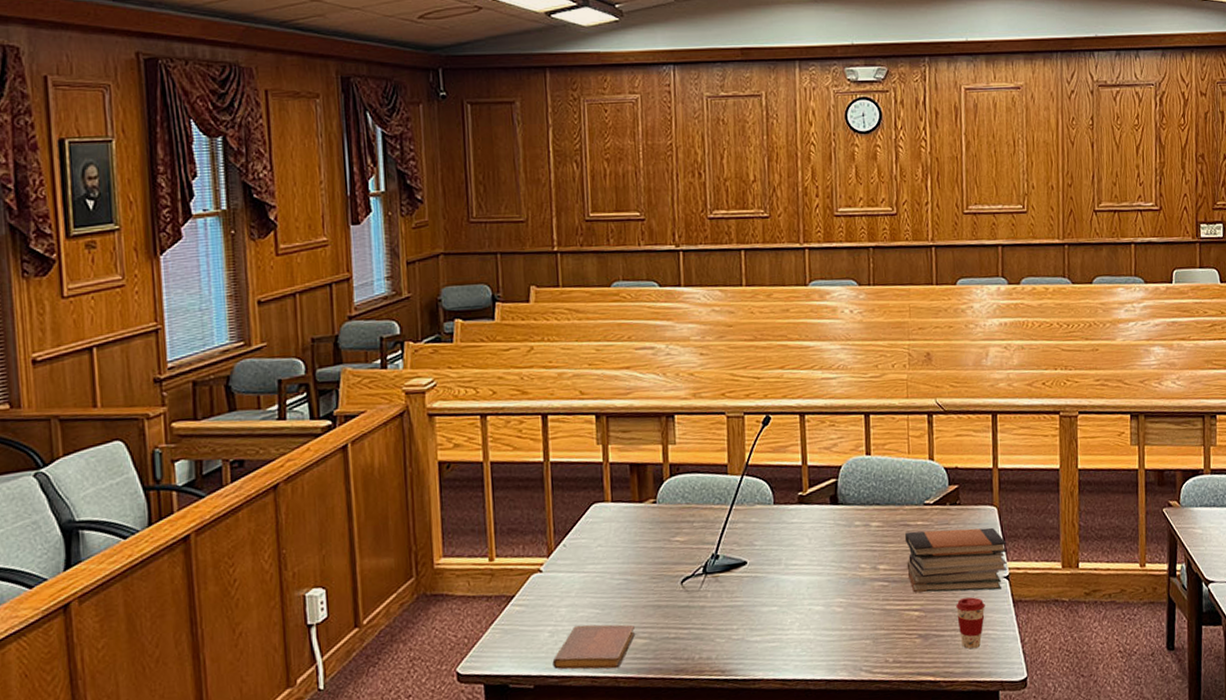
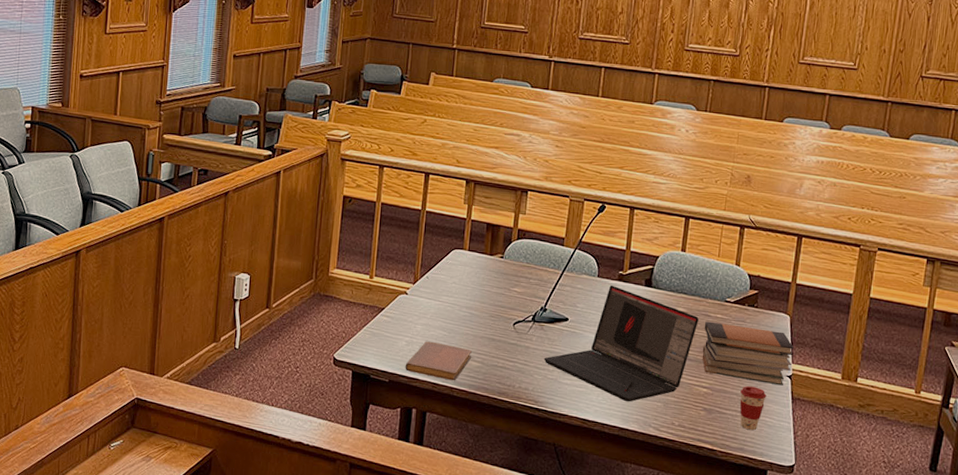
laptop: none [724,510,898,648] -> present [544,284,699,402]

